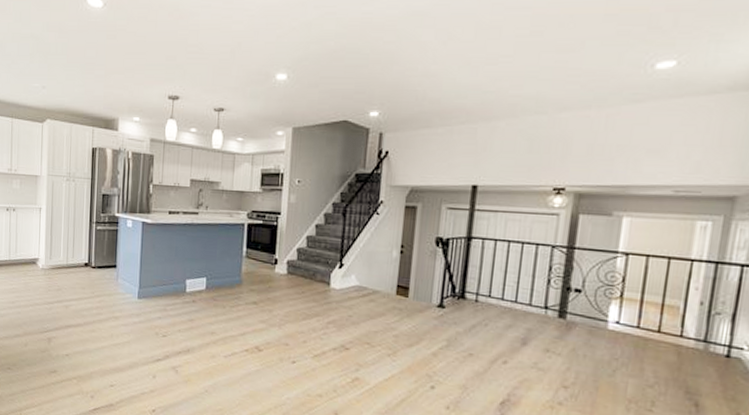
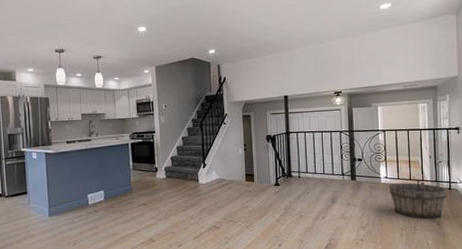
wooden bucket: none [618,329,722,396] -> present [388,177,447,219]

